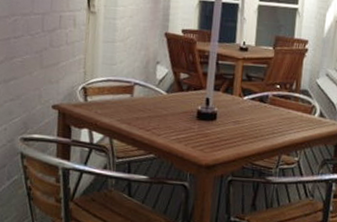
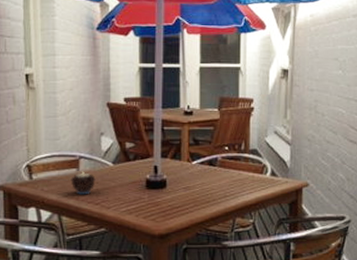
candle: none [124,97,149,121] -> present [70,171,96,195]

